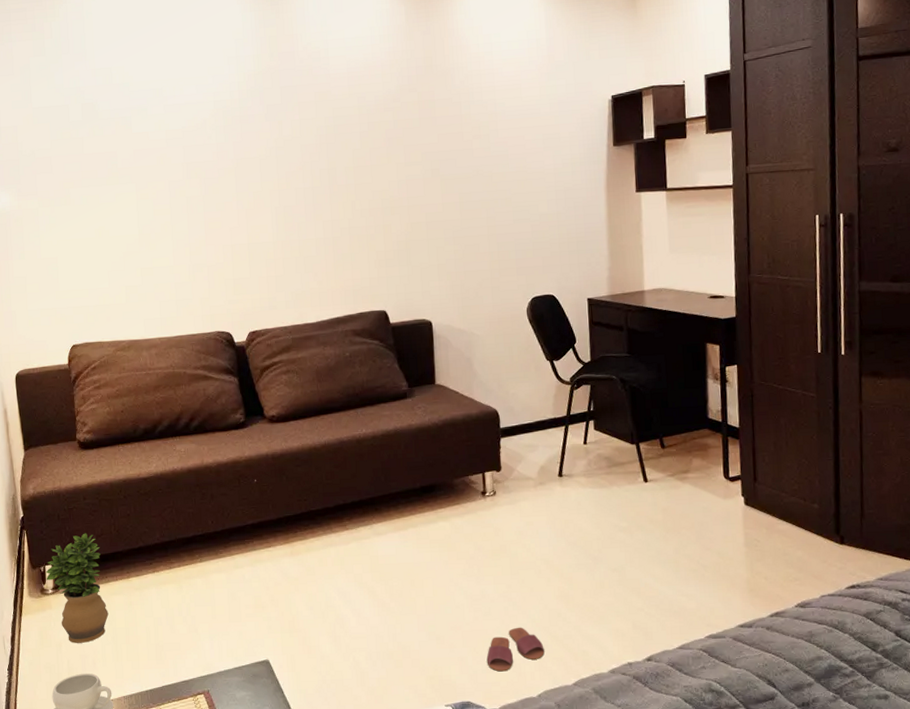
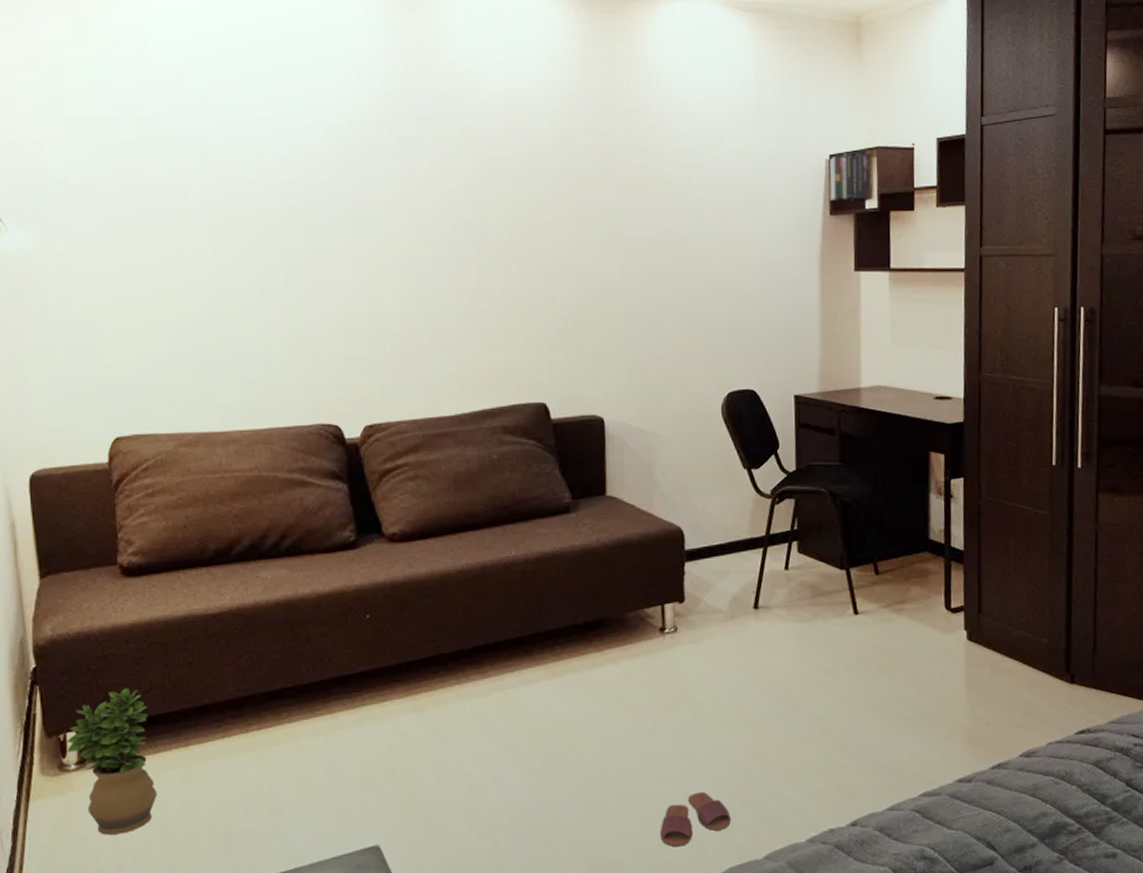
books: none [612,90,651,135] -> present [829,151,874,202]

